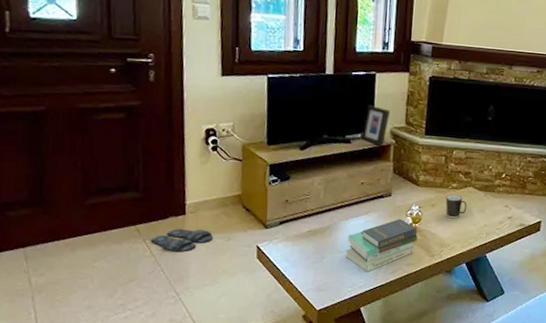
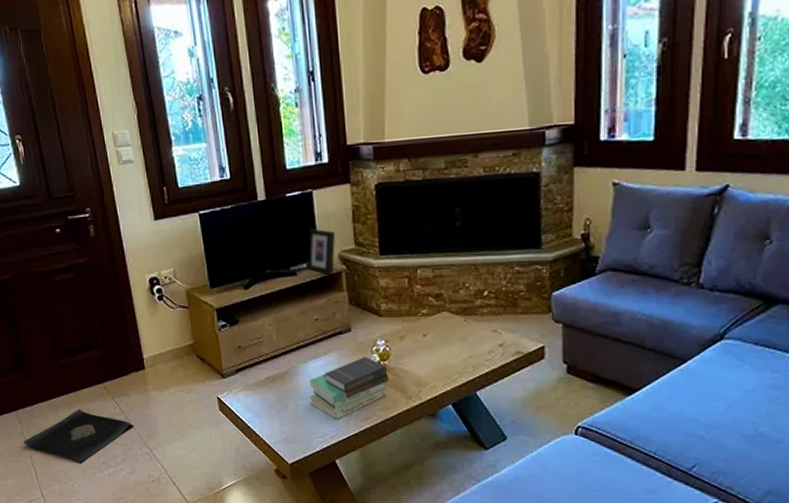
doormat: none [26,249,164,307] -> present [23,409,135,465]
slippers: present [151,229,213,252] -> none [119,383,174,408]
mug: present [445,194,467,219] -> none [416,322,444,352]

